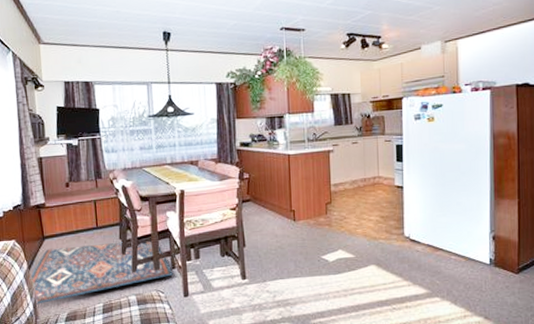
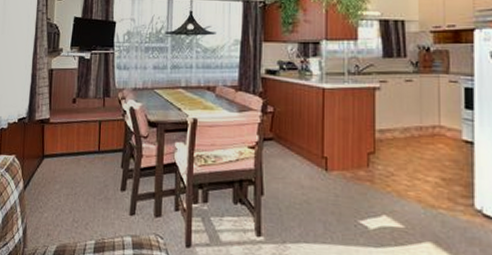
rug: present [30,240,173,304] -> none [24,169,175,231]

